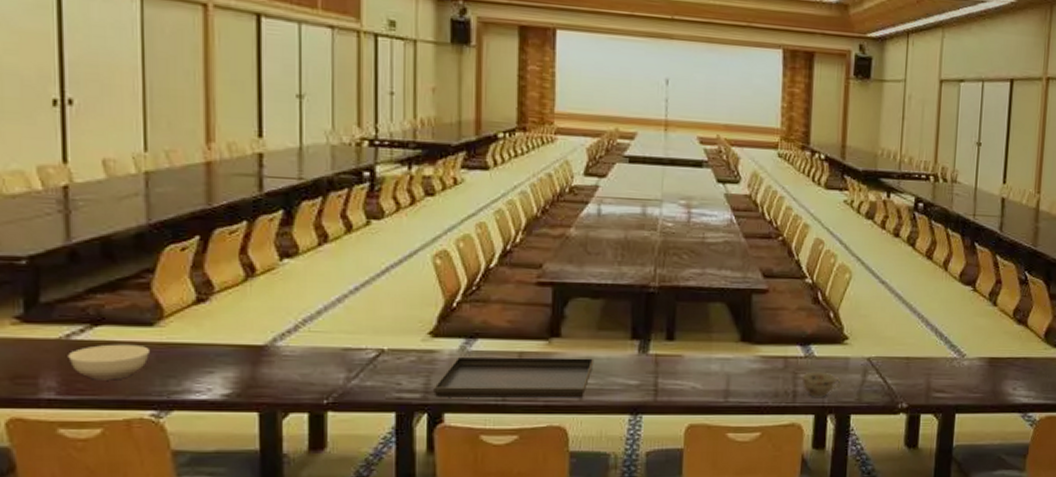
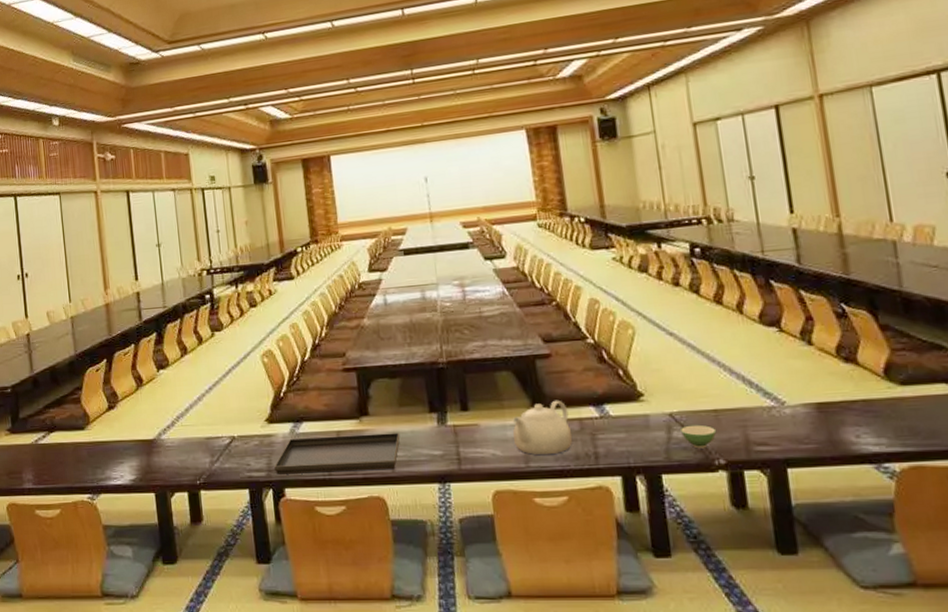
bowl: present [68,344,149,380] -> none [37,444,84,473]
teapot: none [716,336,776,391] -> present [512,400,573,456]
teacup: present [801,371,842,397] -> none [601,431,646,458]
bowl: none [875,370,905,392] -> present [681,424,717,449]

